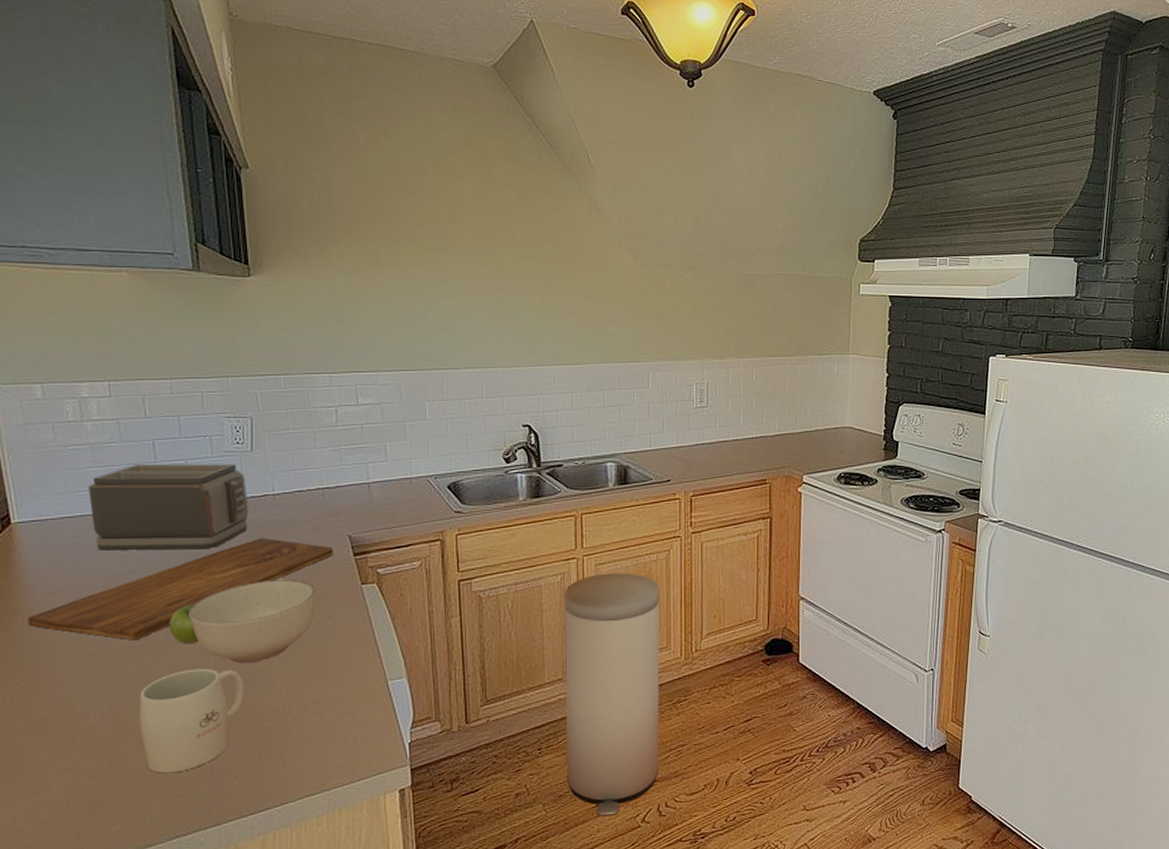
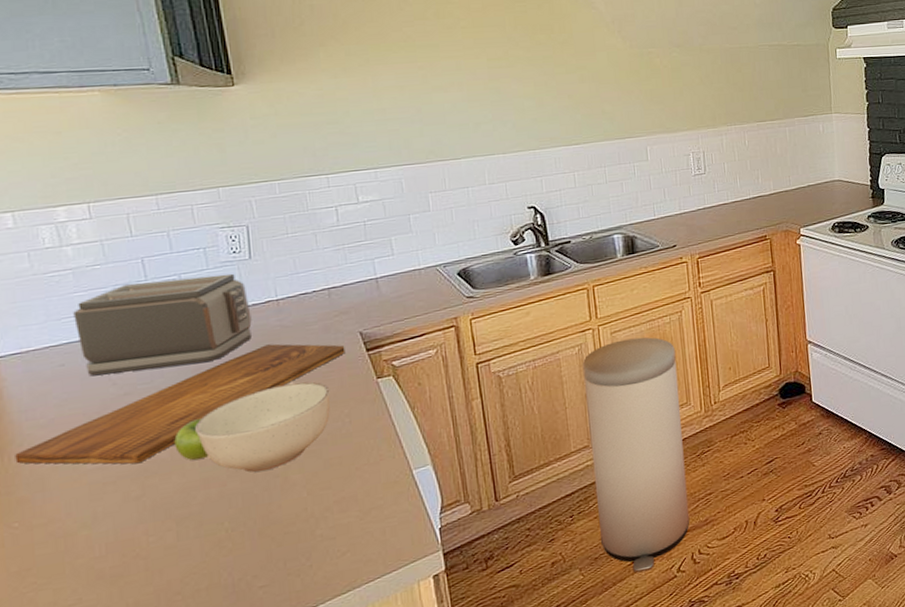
mug: present [139,668,244,774] -> none [147,480,262,596]

